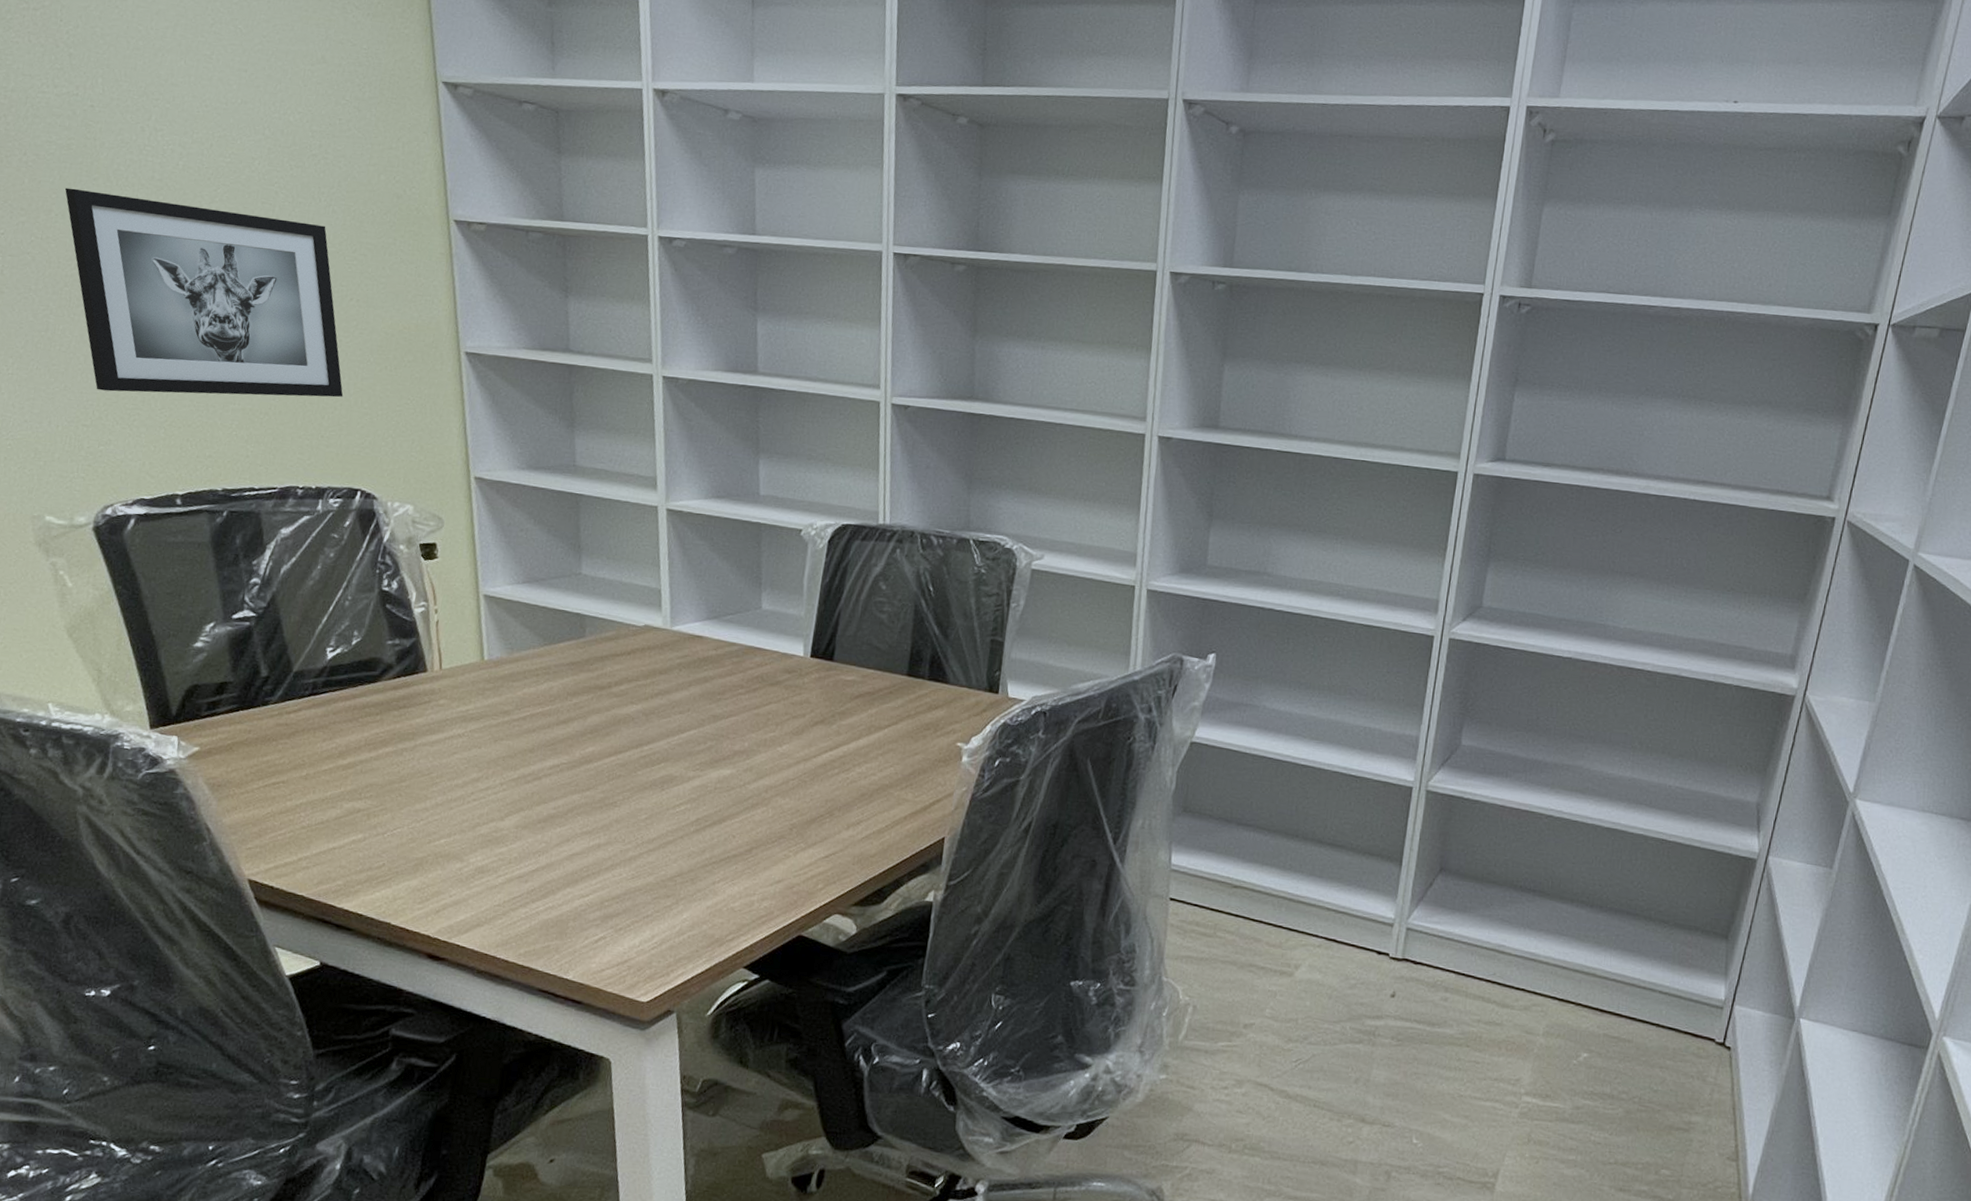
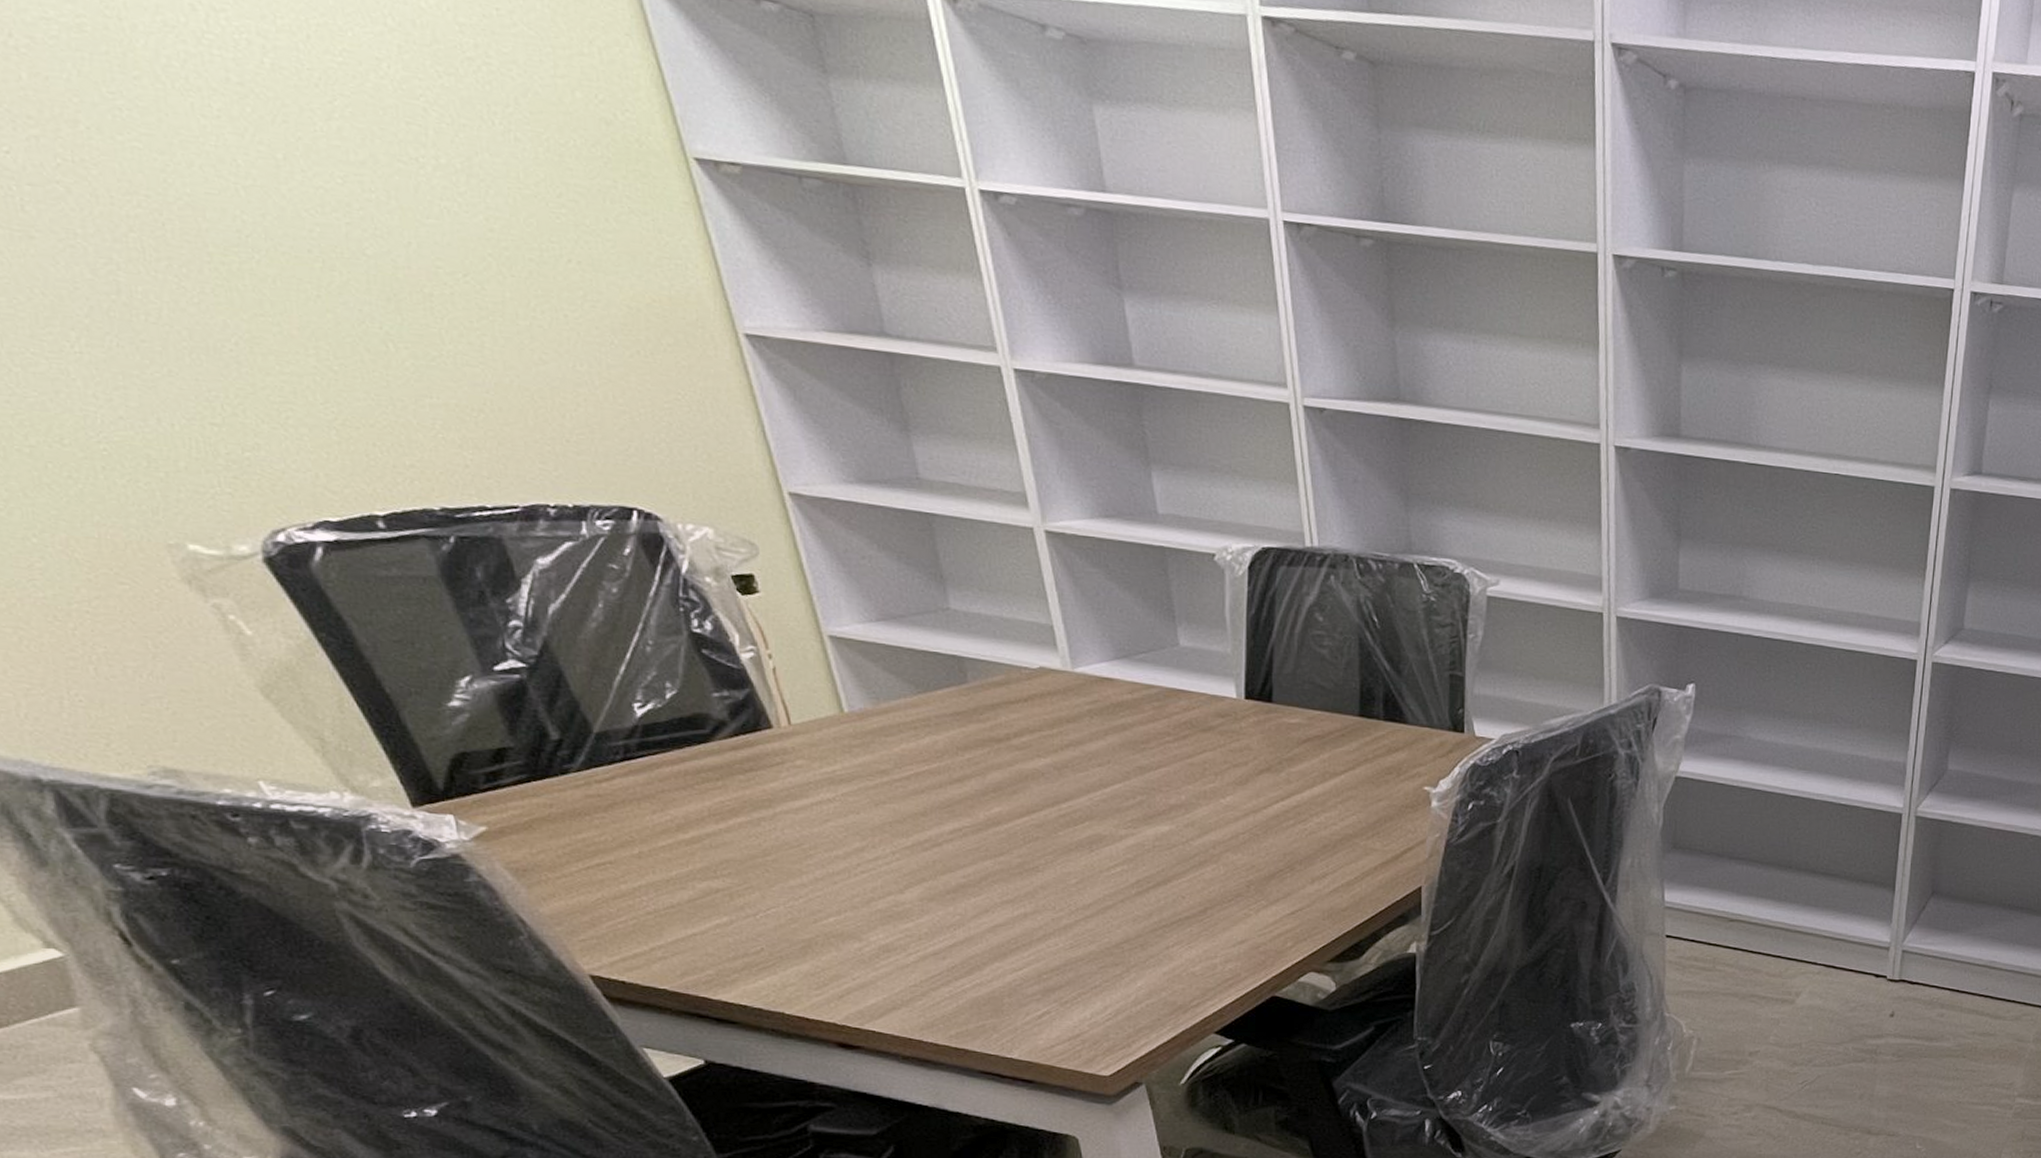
wall art: present [64,188,343,398] -> none [90,88,586,391]

